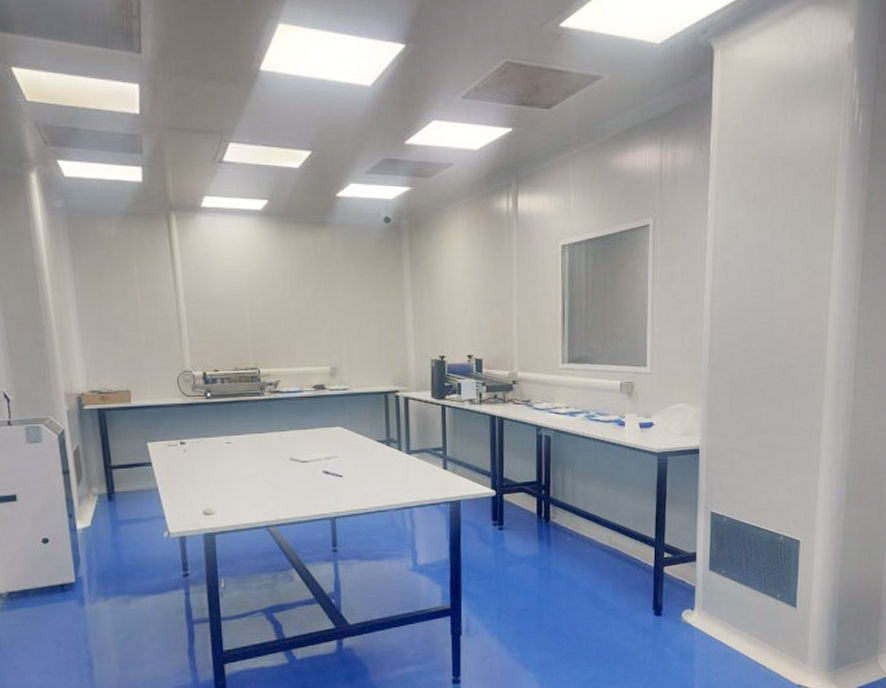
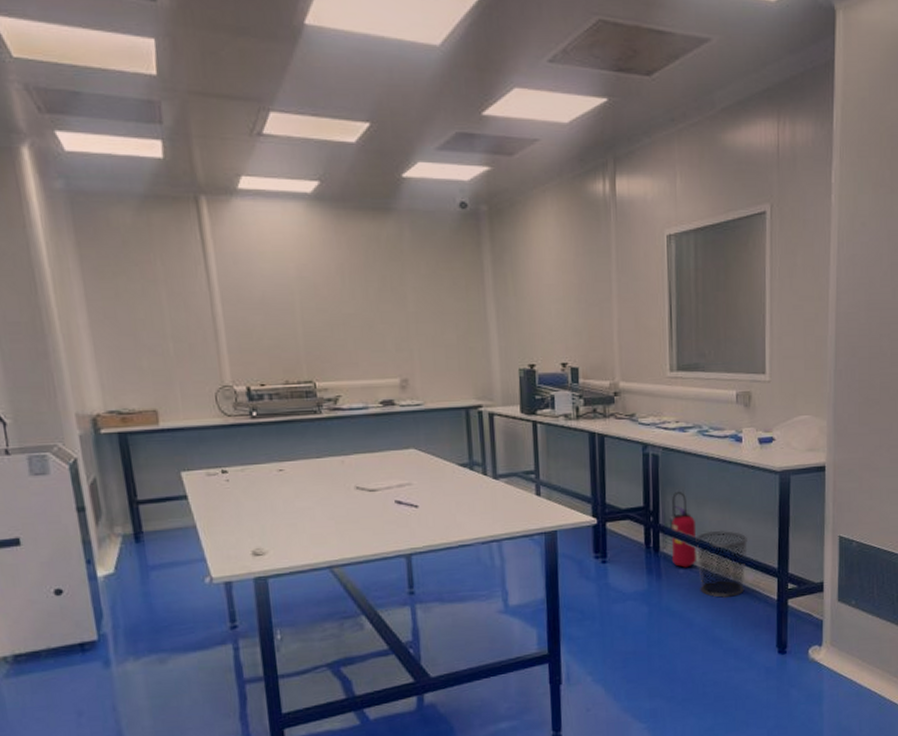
fire extinguisher: none [558,468,582,536] -> present [669,491,696,568]
waste bin: none [582,503,628,565] -> present [696,530,748,599]

